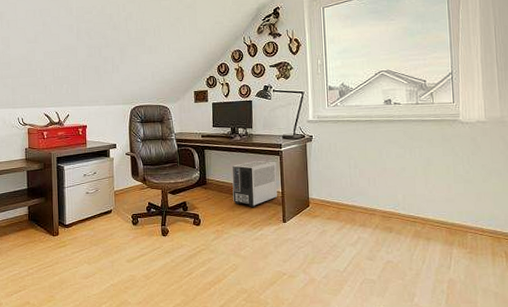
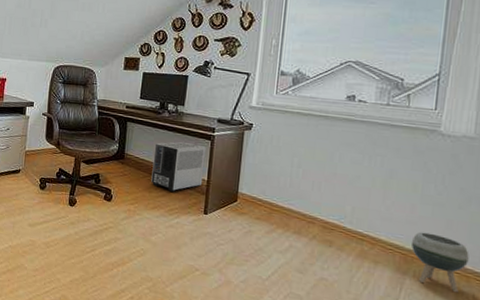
planter: none [452,206,497,253] -> present [411,232,469,293]

